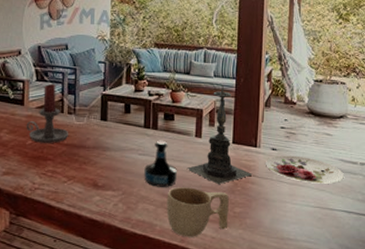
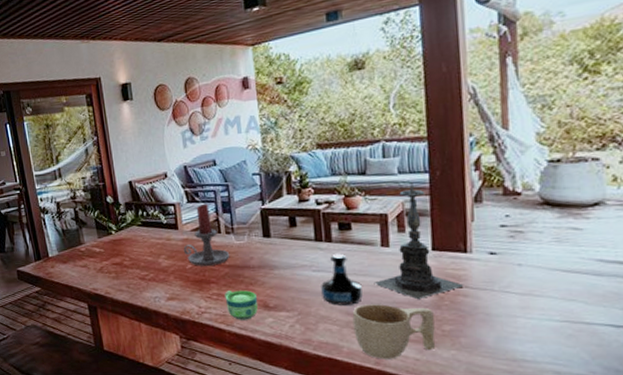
cup: none [59,168,89,198] -> present [224,290,258,320]
plate: present [266,155,344,184] -> none [482,259,606,292]

